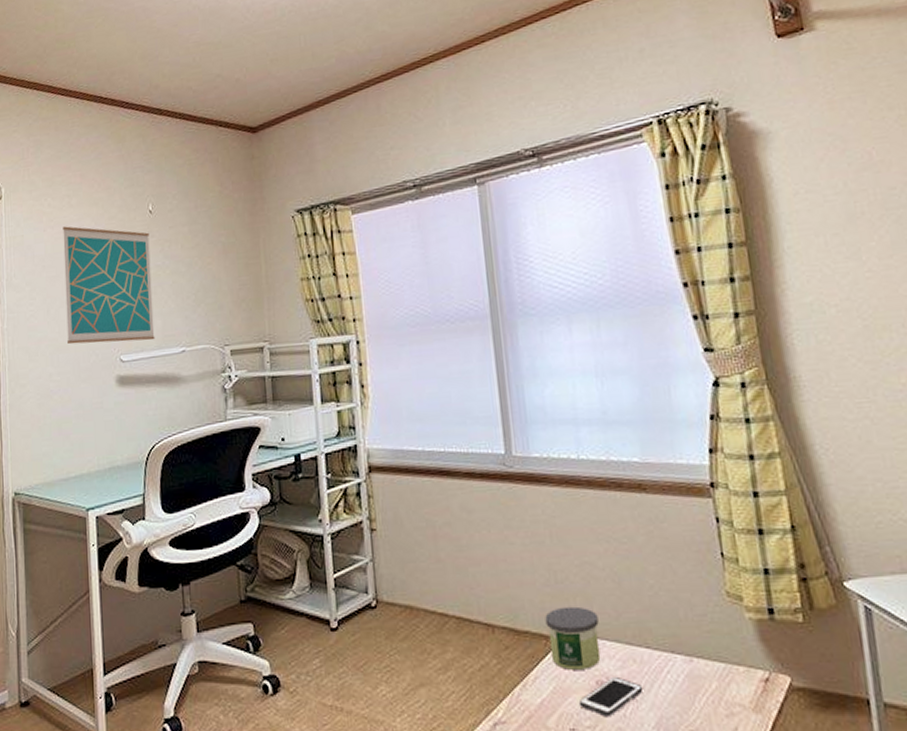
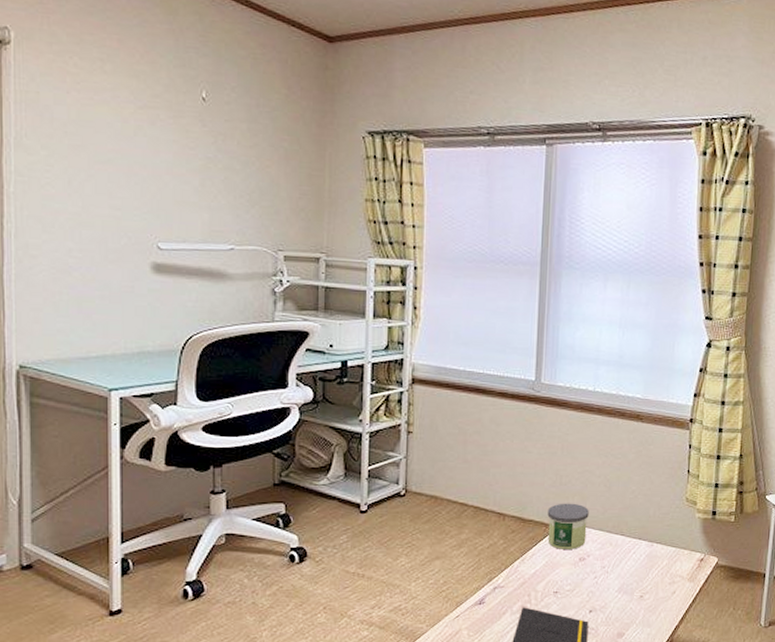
wall art: present [62,226,155,345] -> none [92,93,200,233]
cell phone: present [578,676,644,716] -> none [563,555,614,583]

